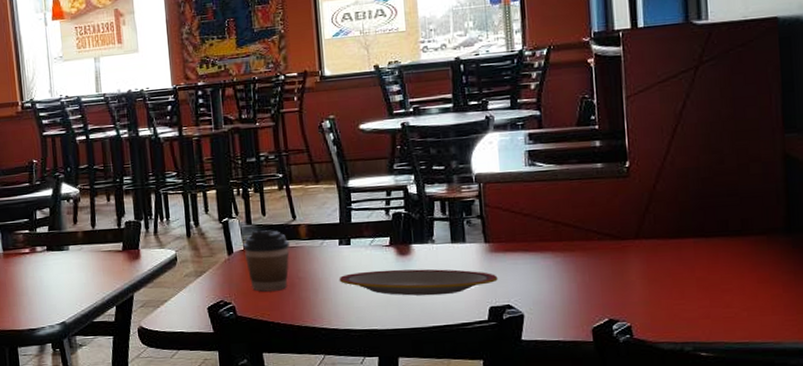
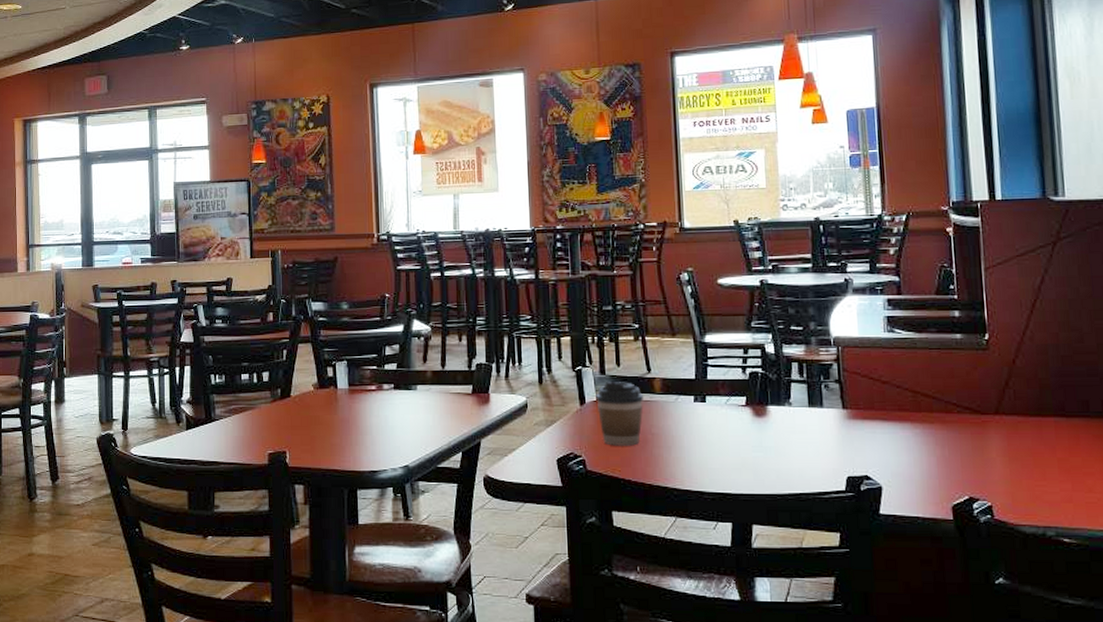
plate: present [339,269,498,296] -> none [693,431,856,461]

